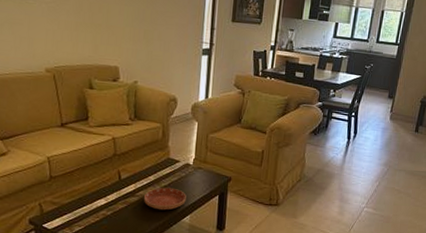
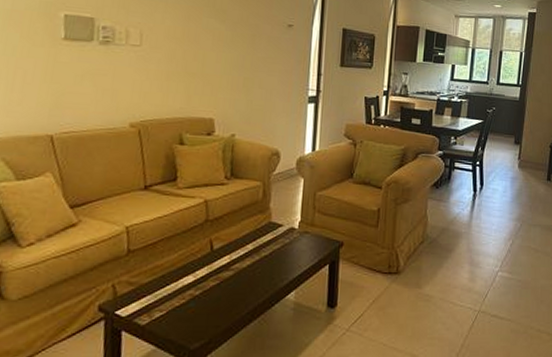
saucer: present [143,187,186,211] -> none [239,257,291,286]

